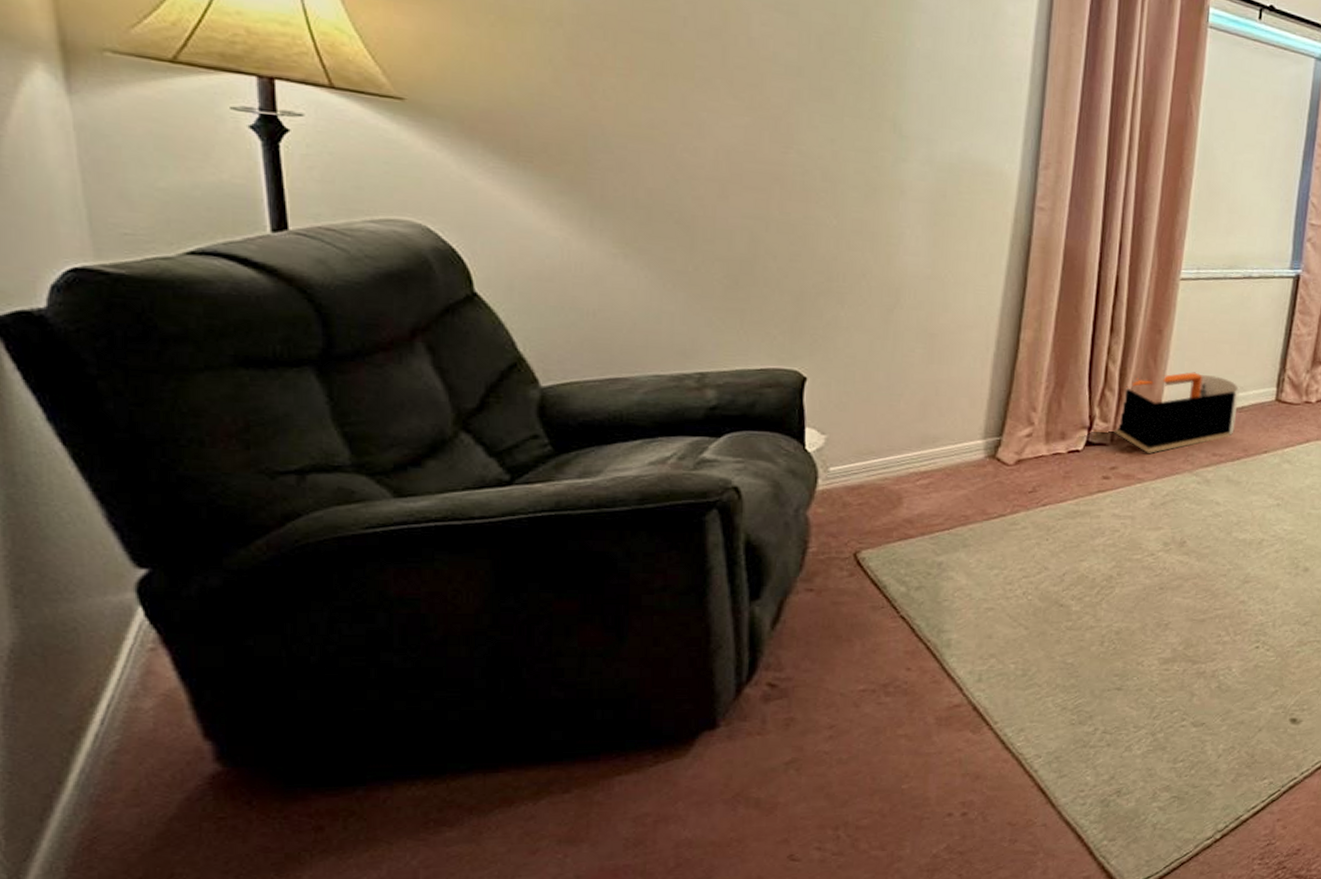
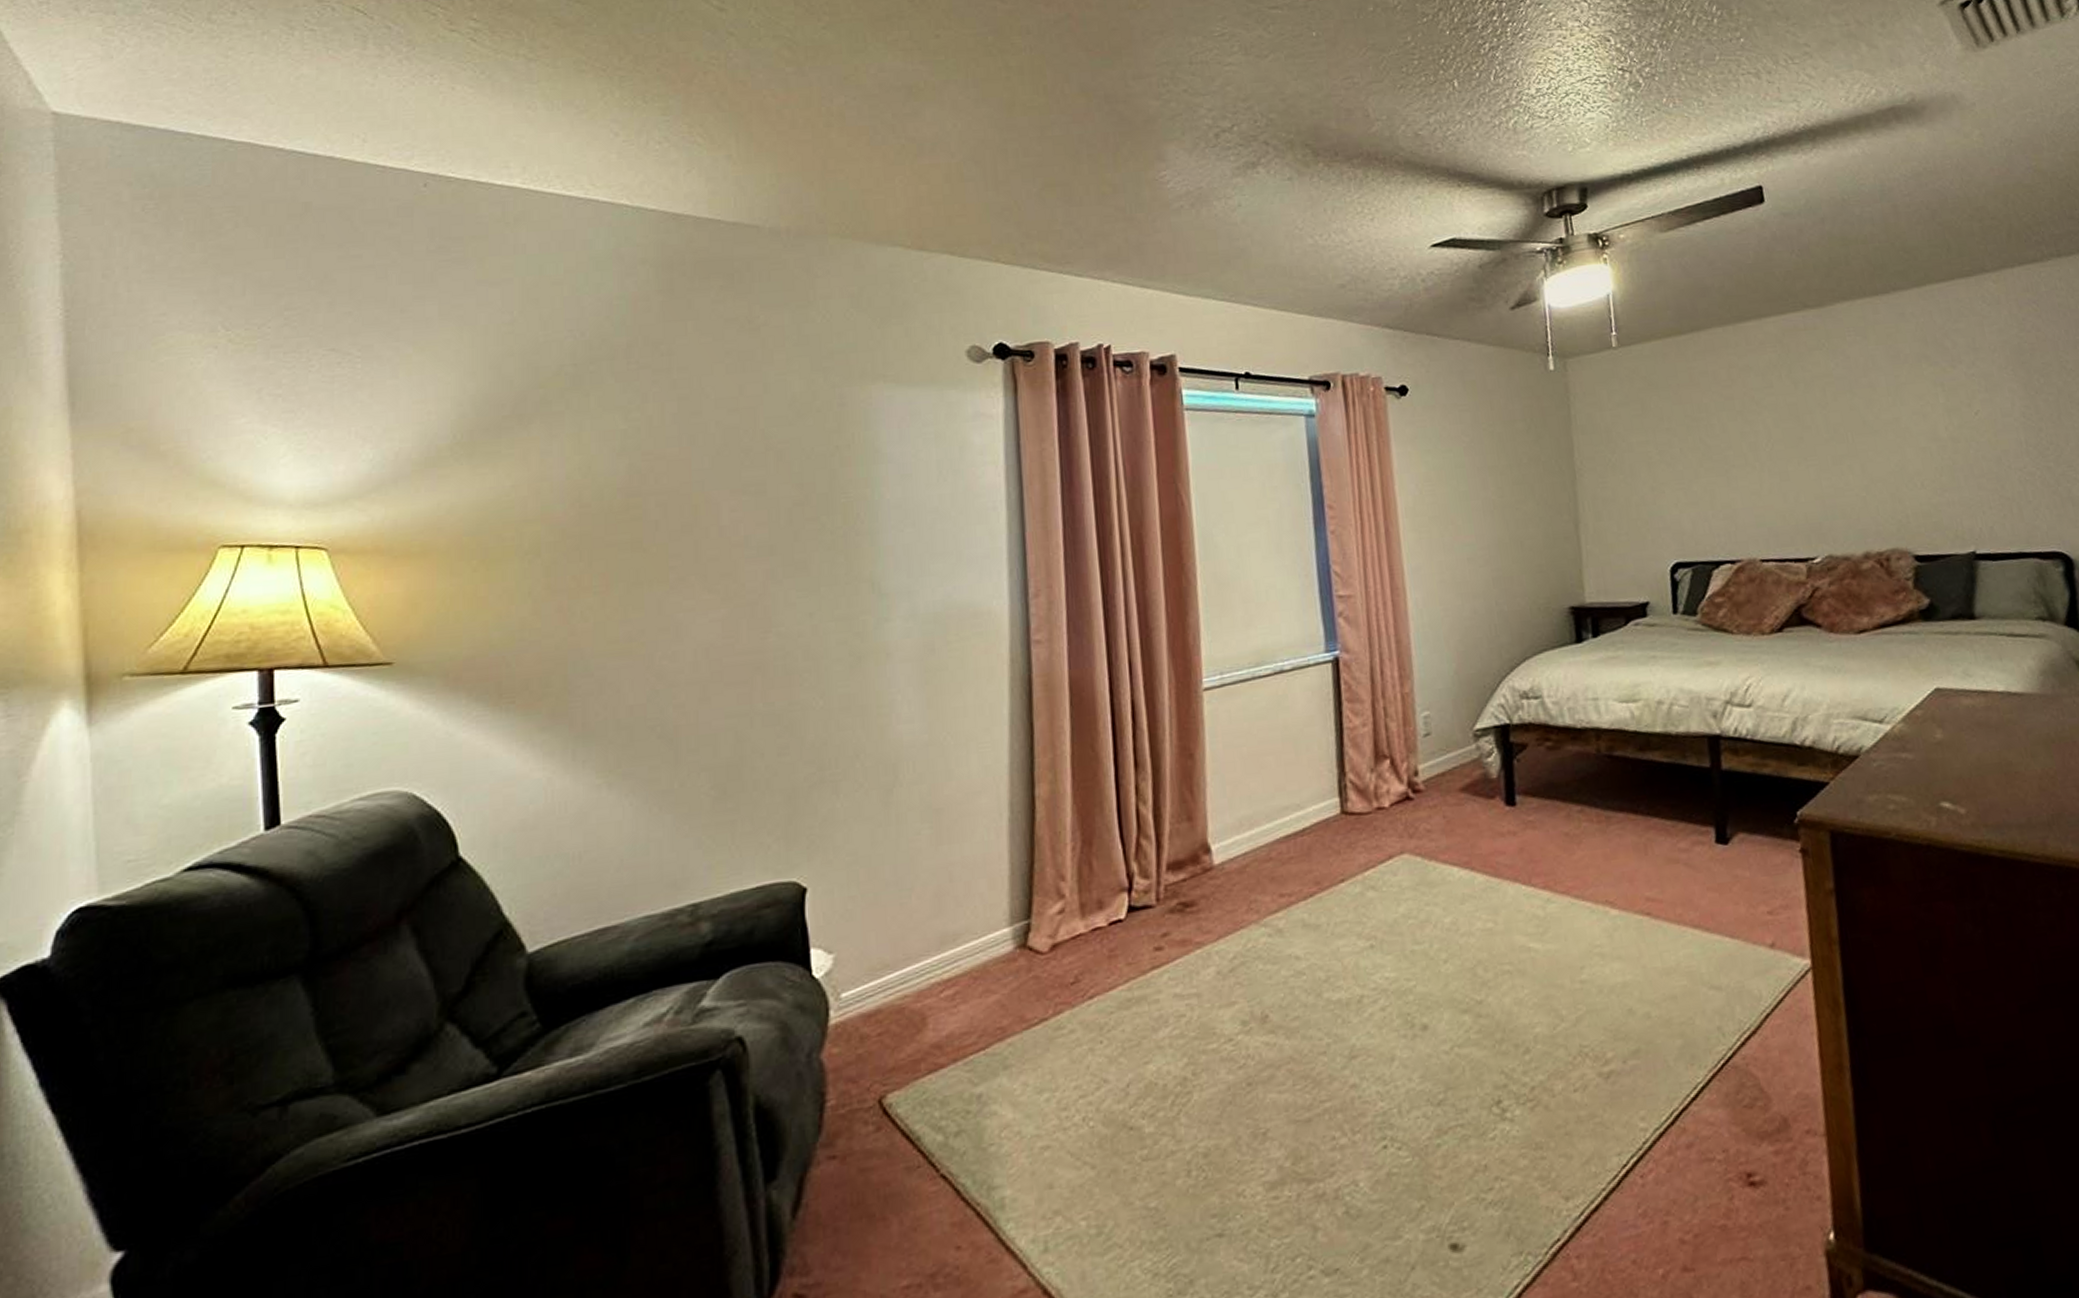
storage bin: present [1113,372,1240,453] -> none [1158,796,1300,908]

